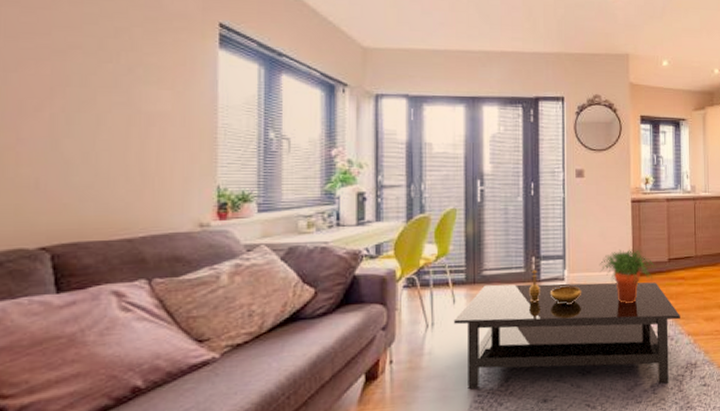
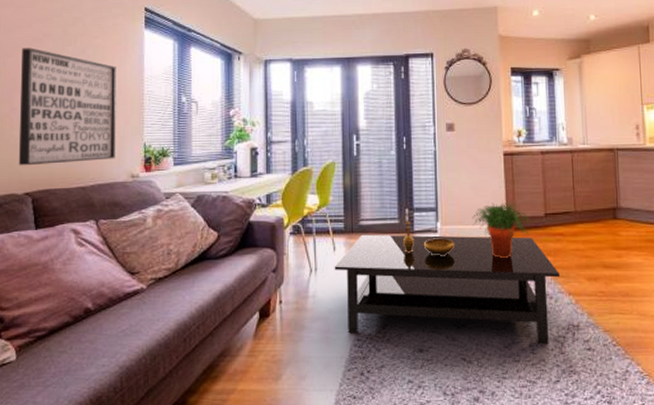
wall art: none [28,61,179,213] -> present [18,47,116,166]

